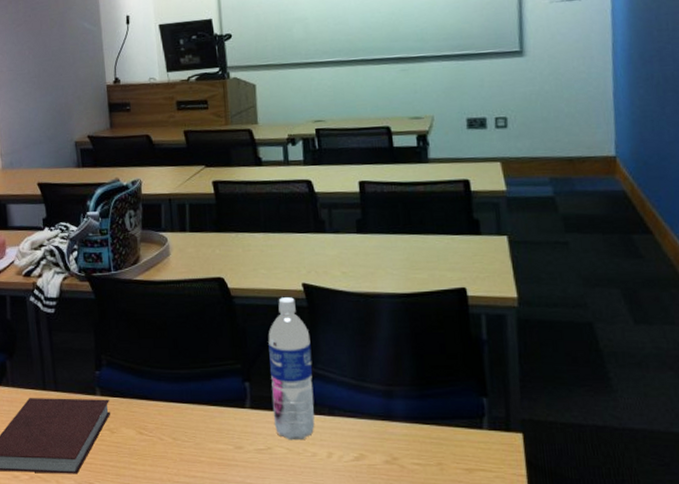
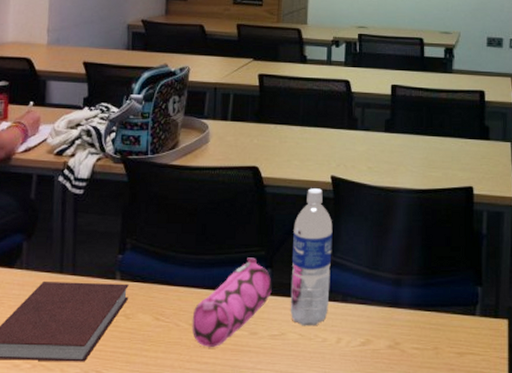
pencil case: none [175,371,253,461] -> present [192,257,272,347]

